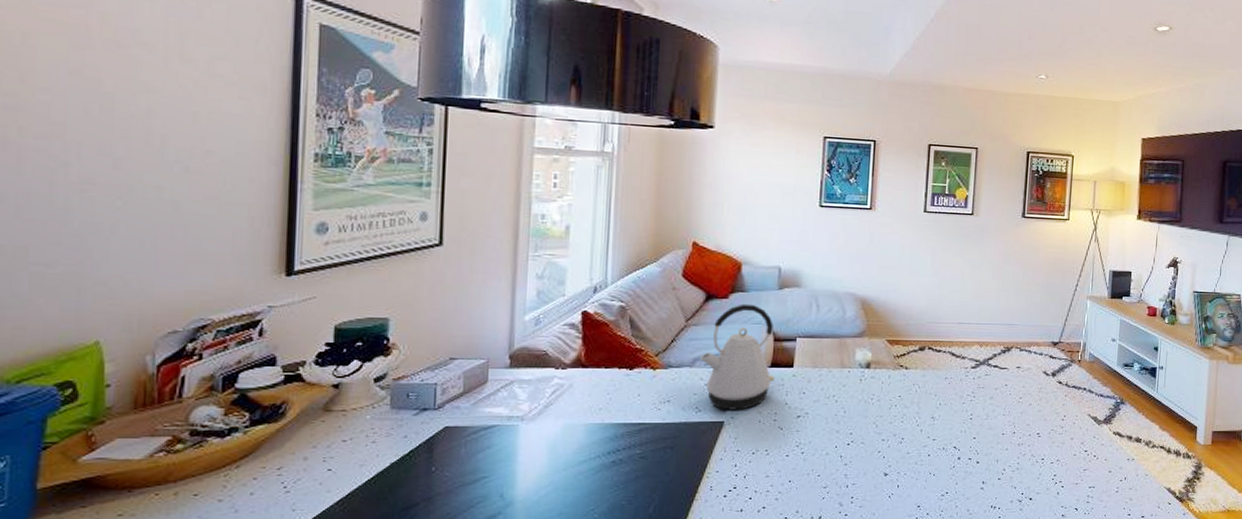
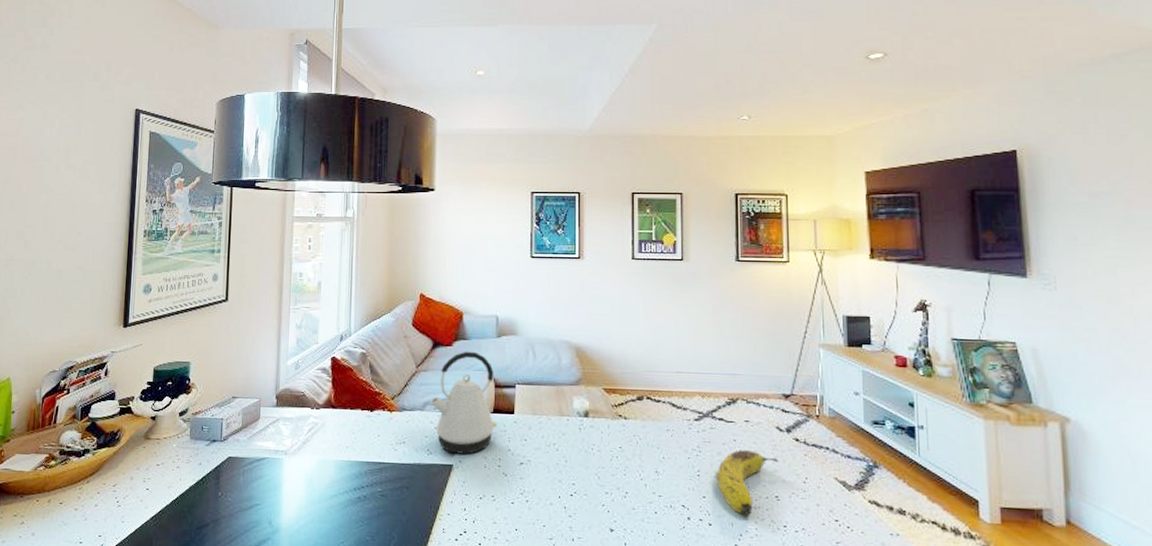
fruit: none [987,394,1043,451] -> present [716,450,779,515]

